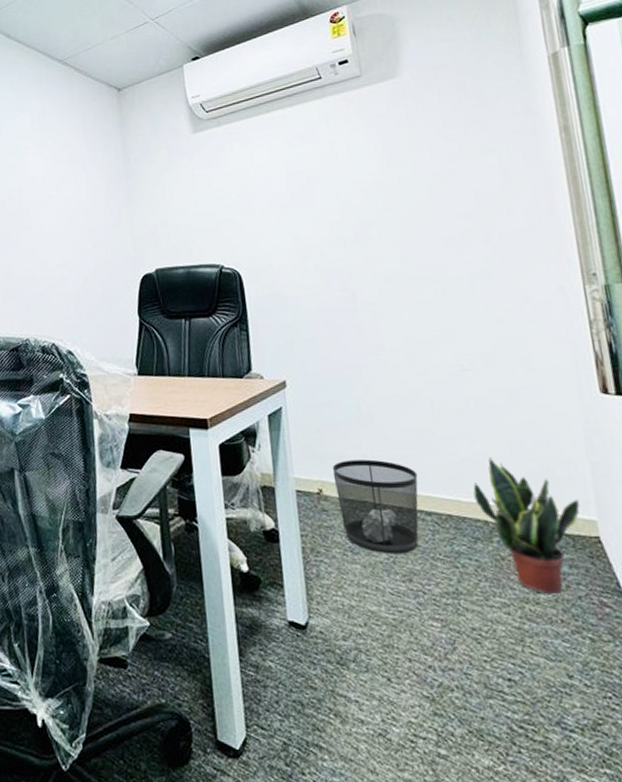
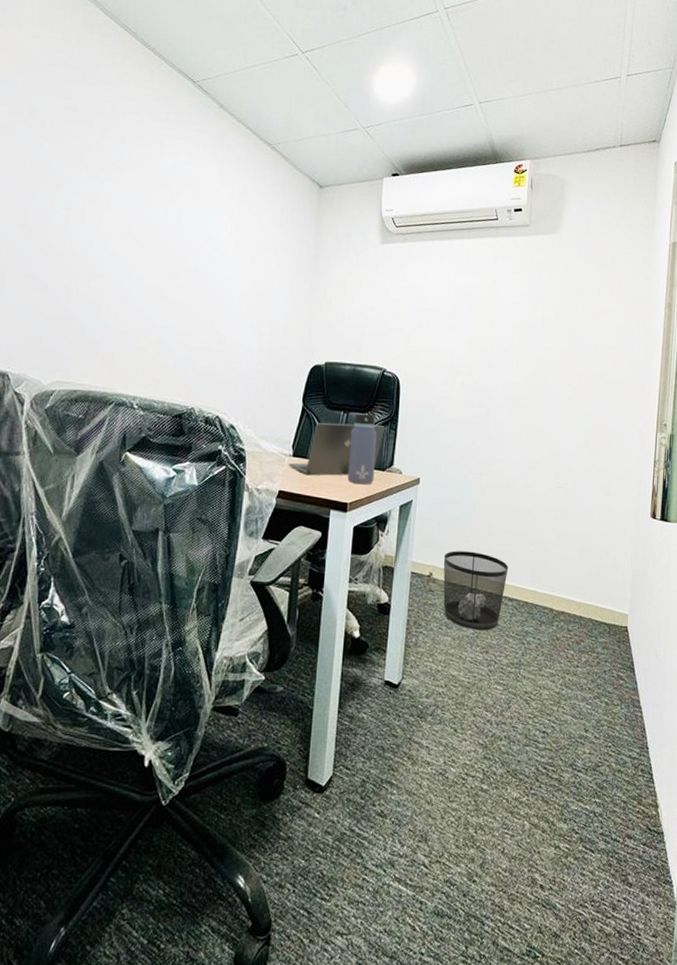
laptop: none [135,328,235,394] -> present [289,423,386,476]
water bottle: none [196,306,233,397] -> present [347,405,381,485]
potted plant: present [473,457,580,594] -> none [547,559,619,668]

